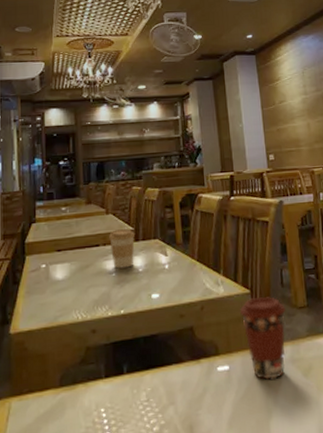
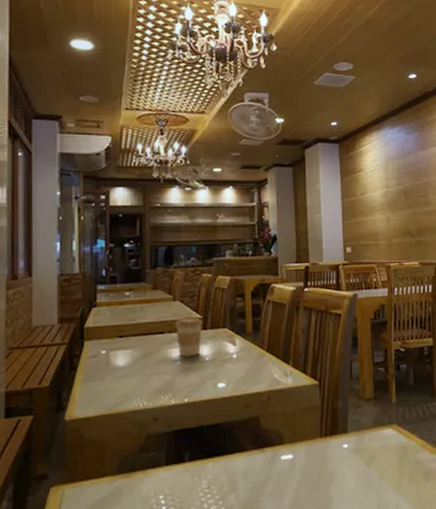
coffee cup: present [239,297,286,380] -> none [306,388,353,469]

